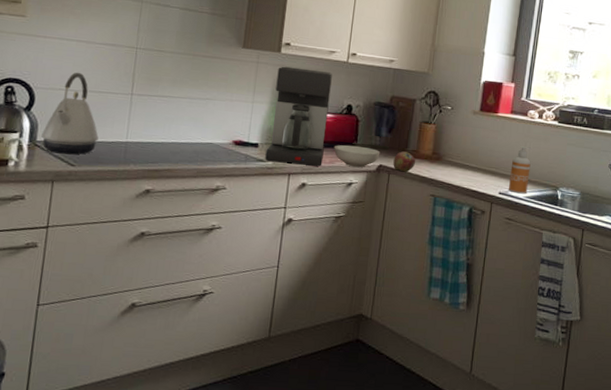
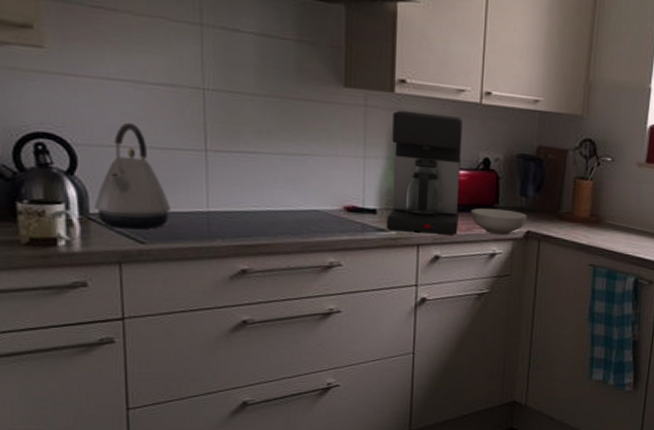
fruit: present [393,151,416,173] -> none [543,214,571,239]

